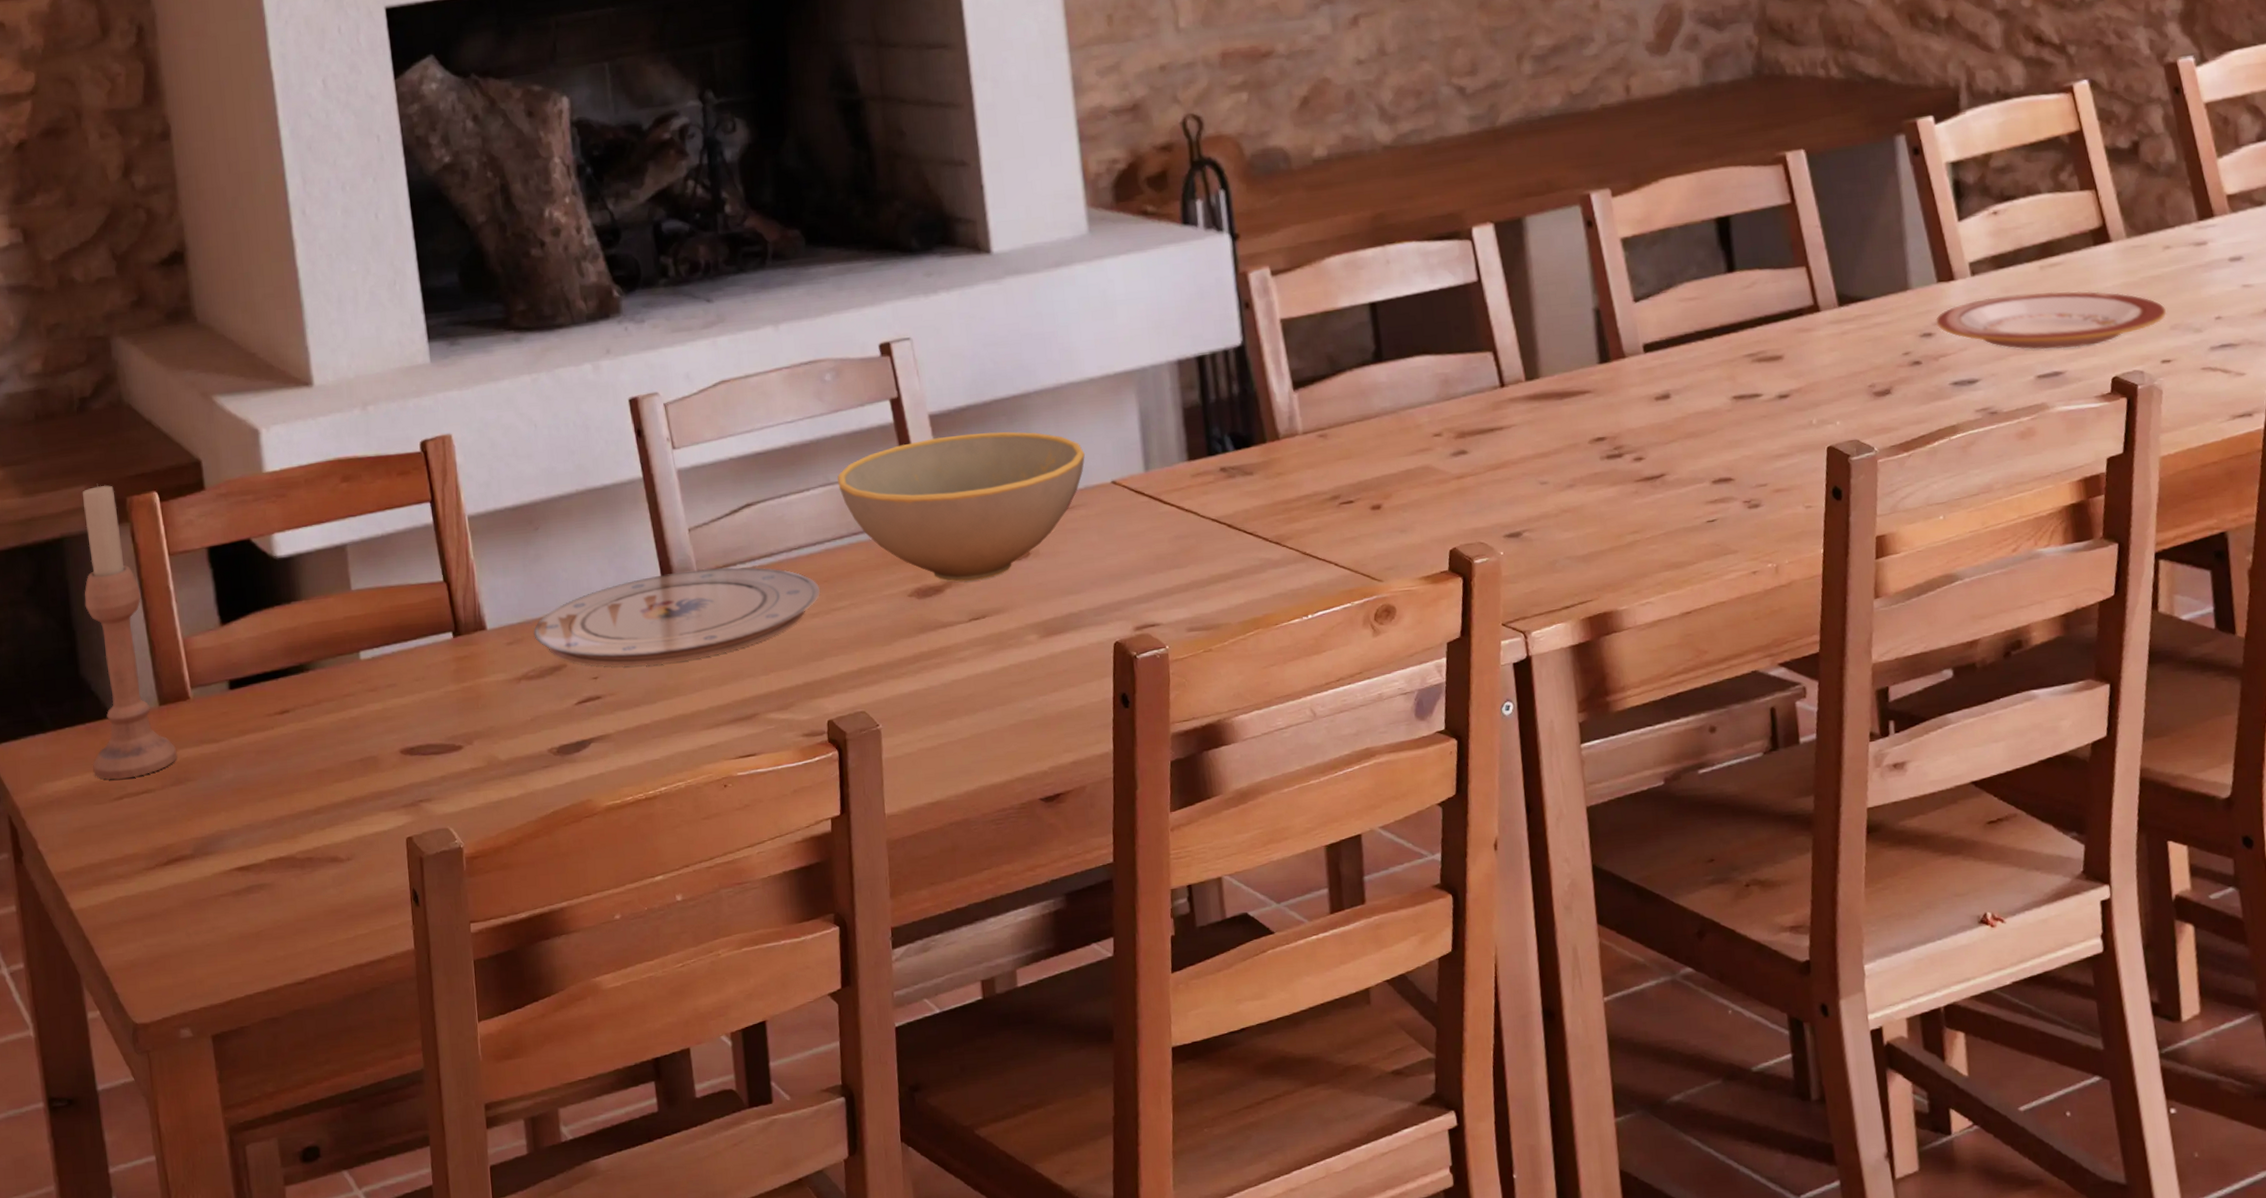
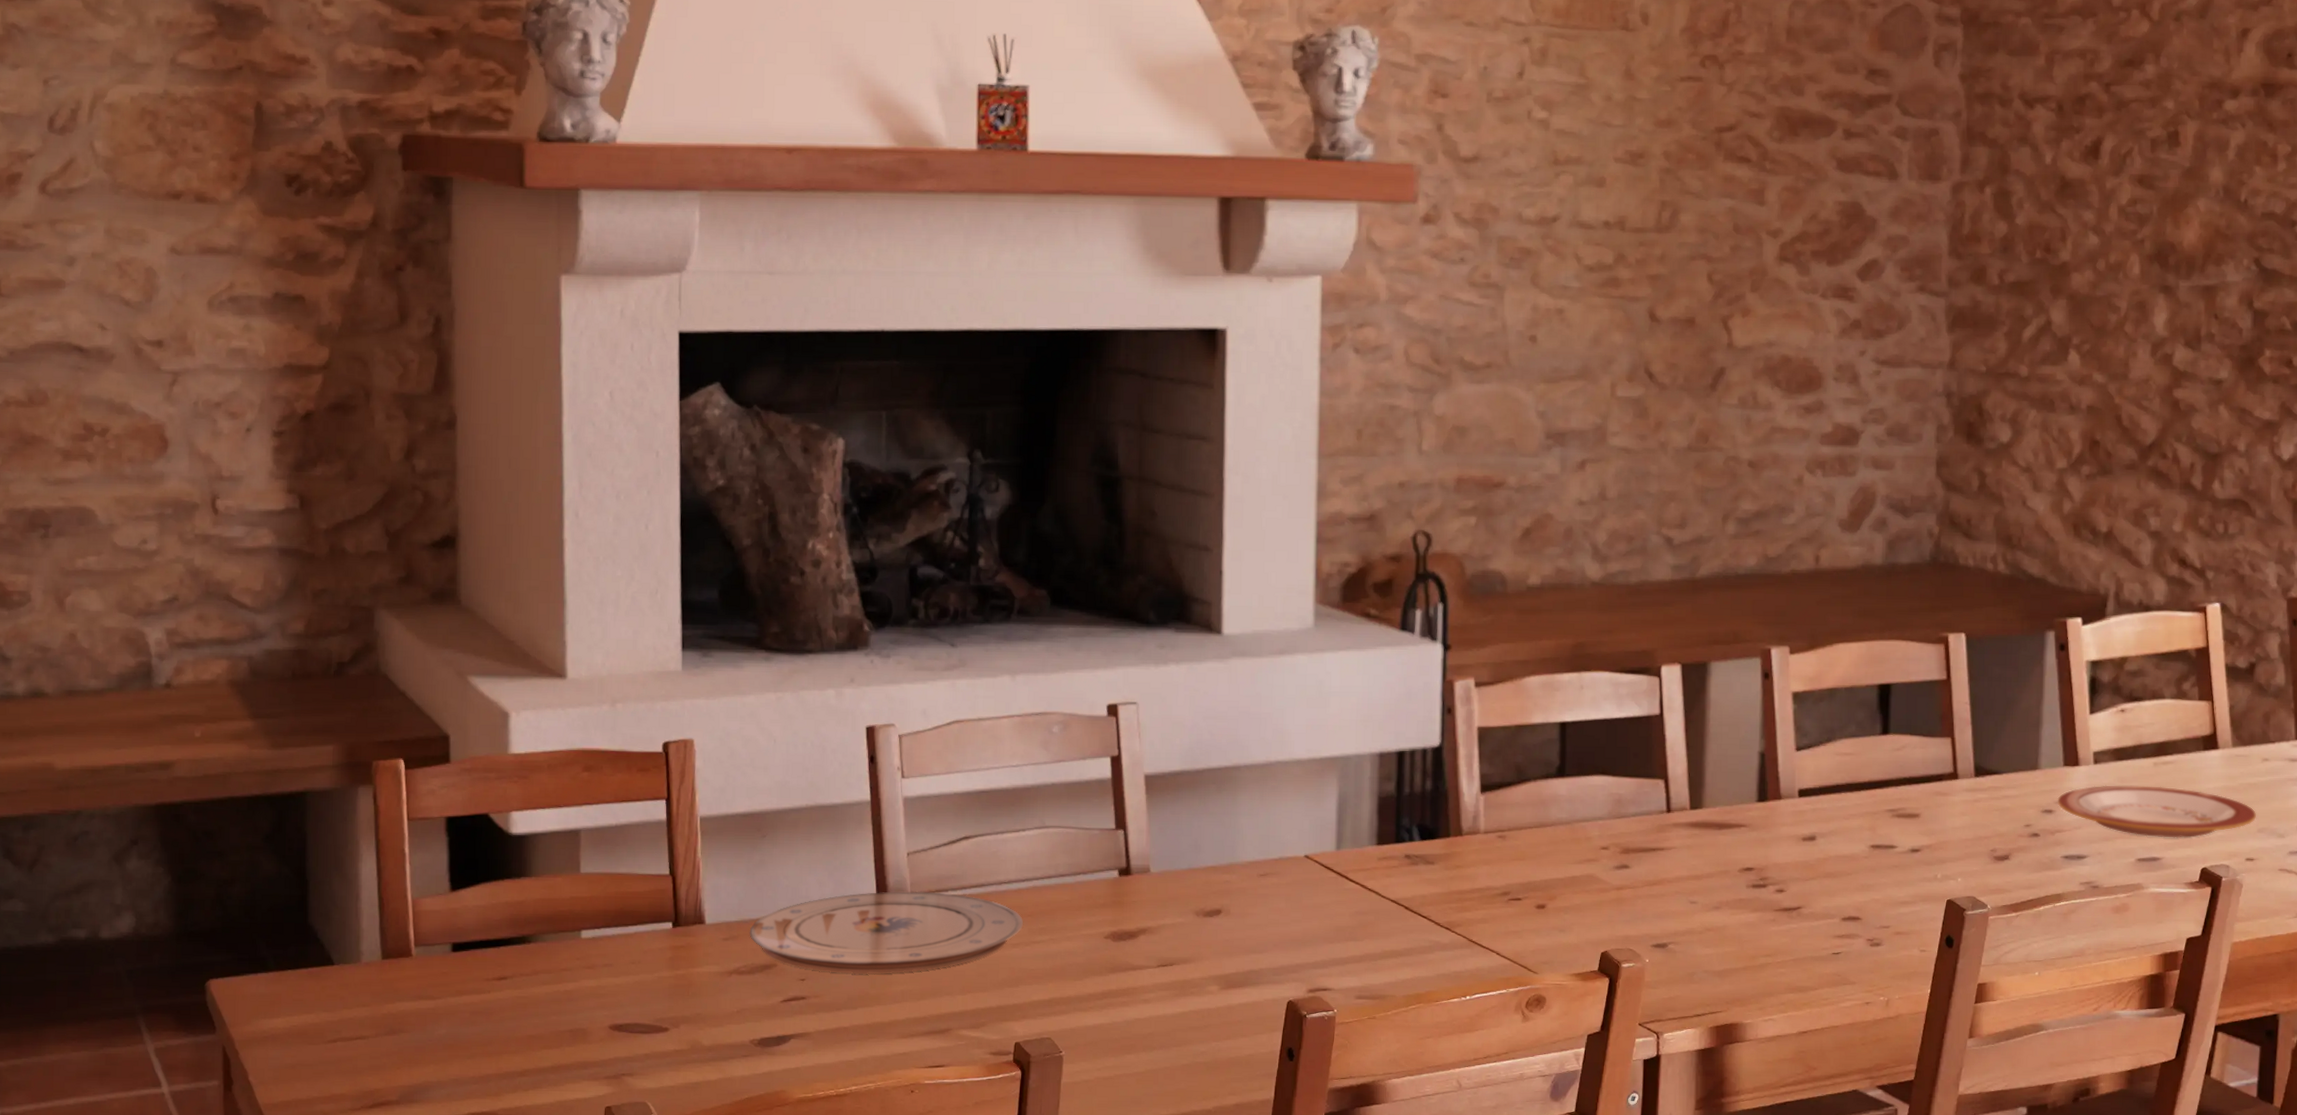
candlestick: present [82,483,178,780] -> none [311,745,394,1024]
bowl: present [837,431,1085,582] -> none [1052,796,1283,930]

